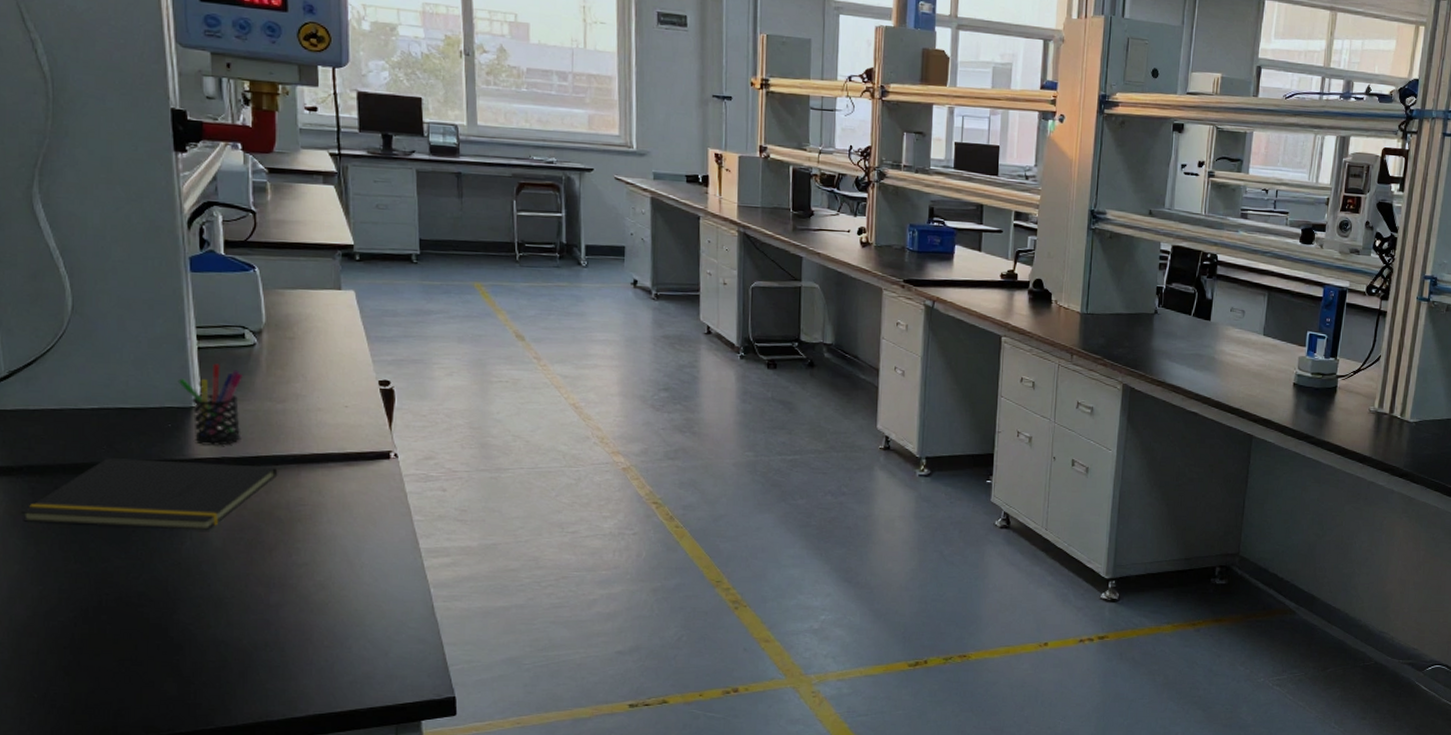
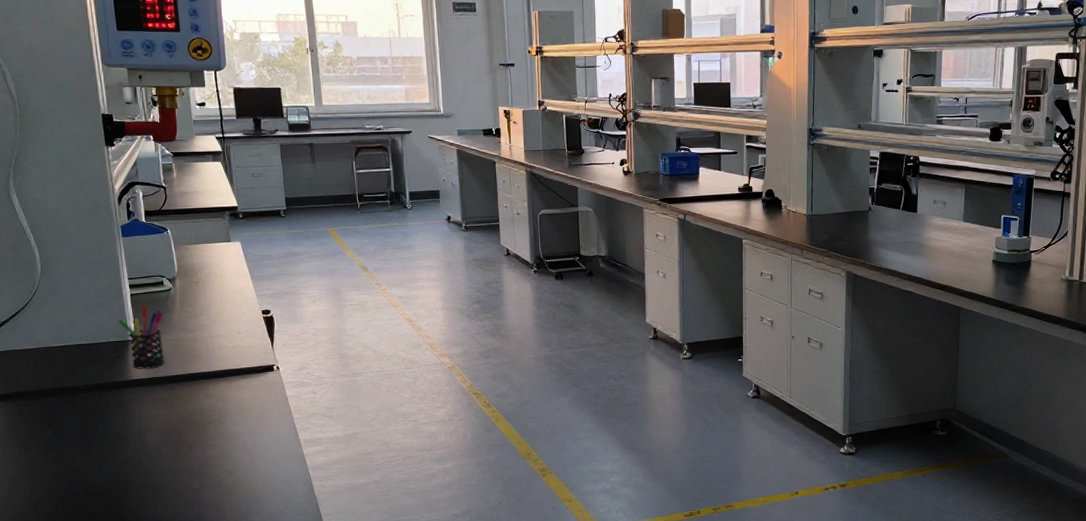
notepad: present [21,458,278,531] -> none [14,382,193,436]

